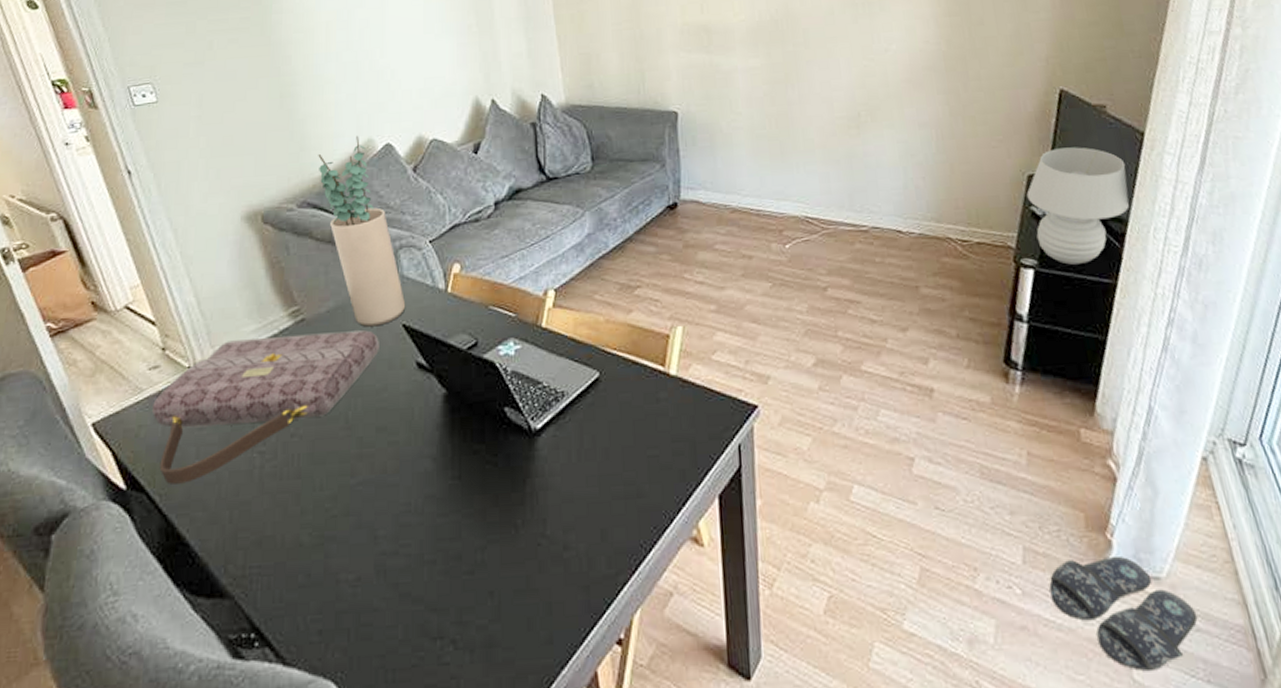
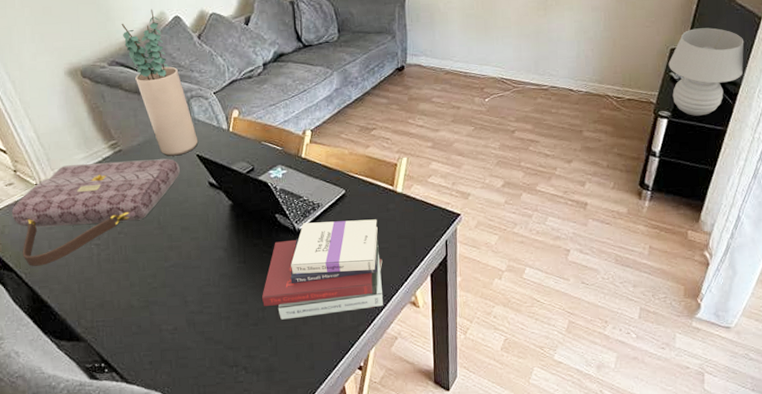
books: none [482,413,653,565] -> present [262,219,384,320]
slippers: present [1049,555,1198,672] -> none [655,313,752,384]

